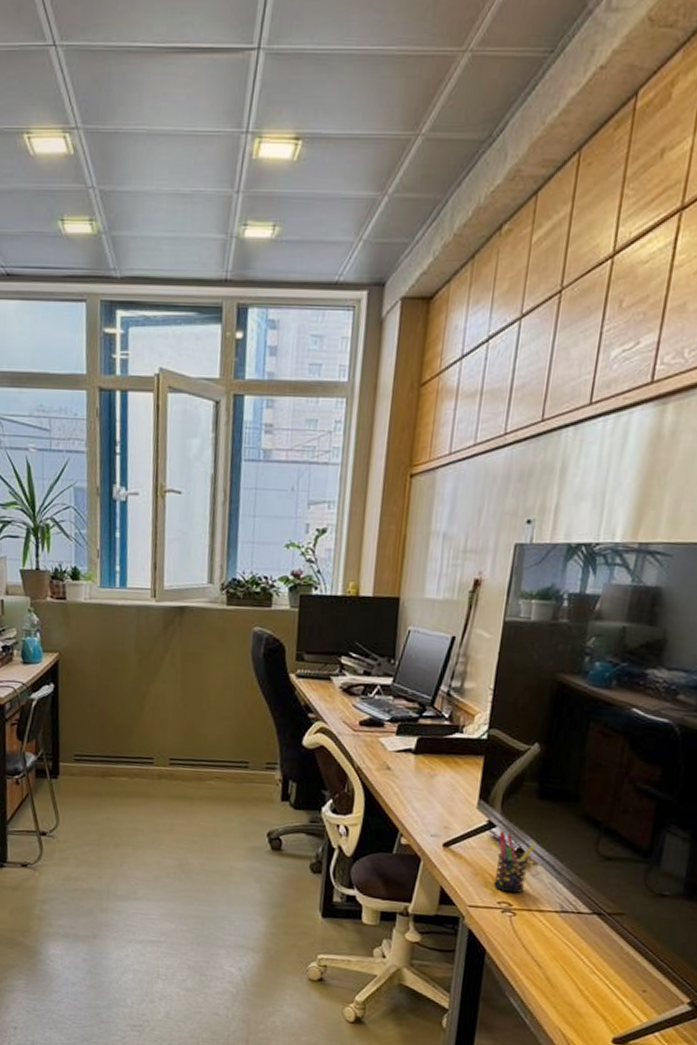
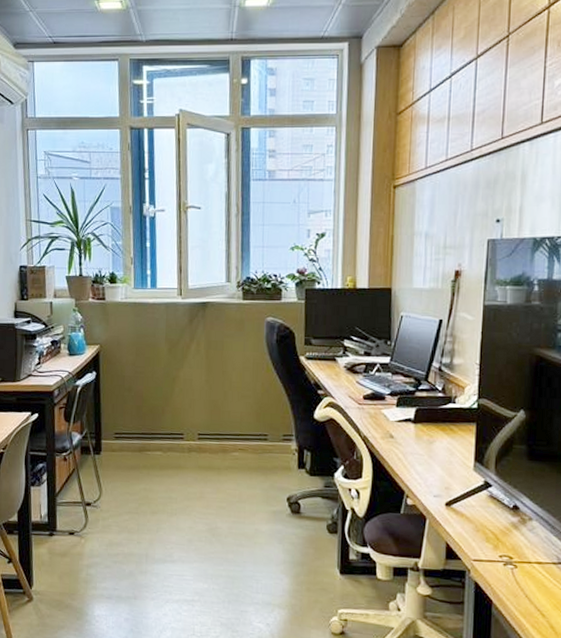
pen holder: present [493,831,536,894] -> none [494,490,530,548]

